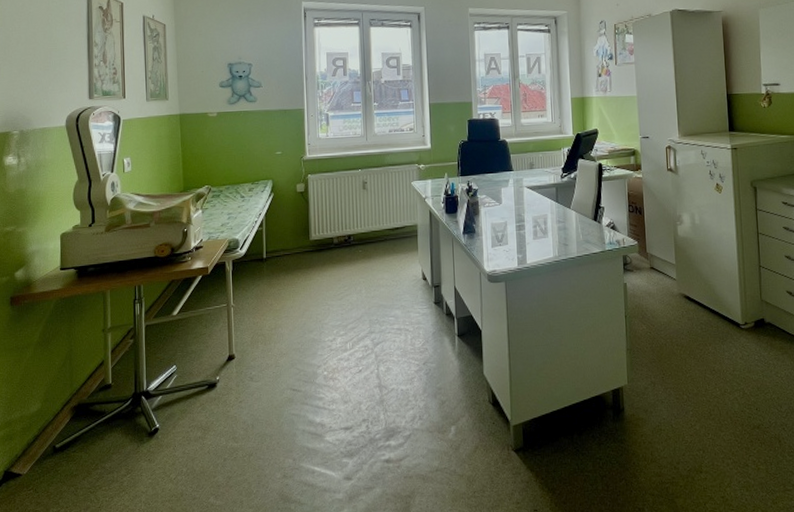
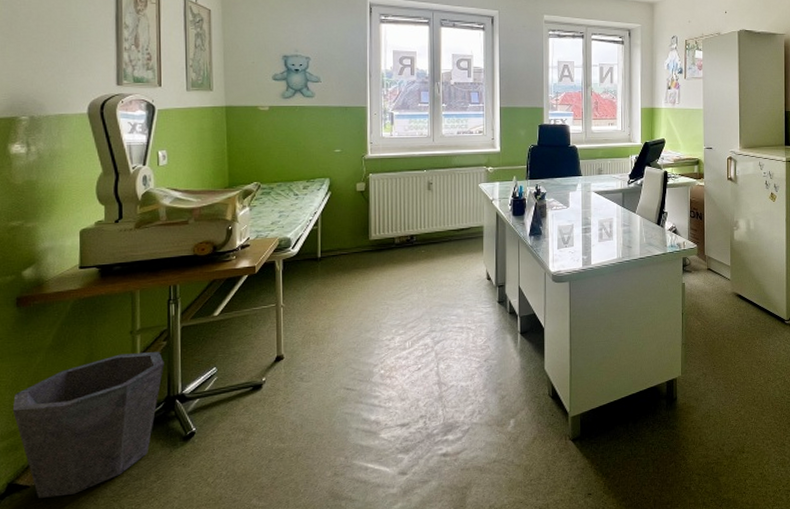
waste bin: none [7,349,132,486] -> present [12,352,164,498]

